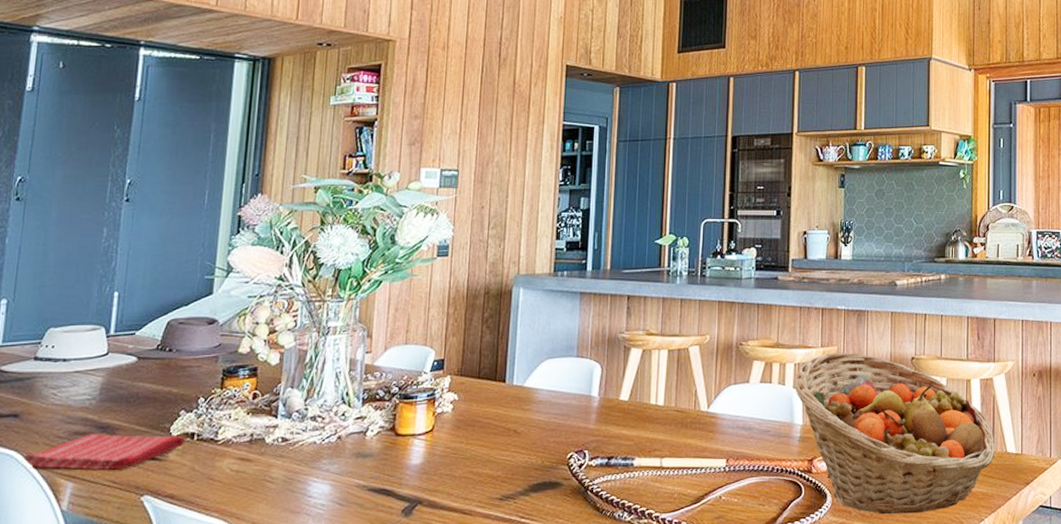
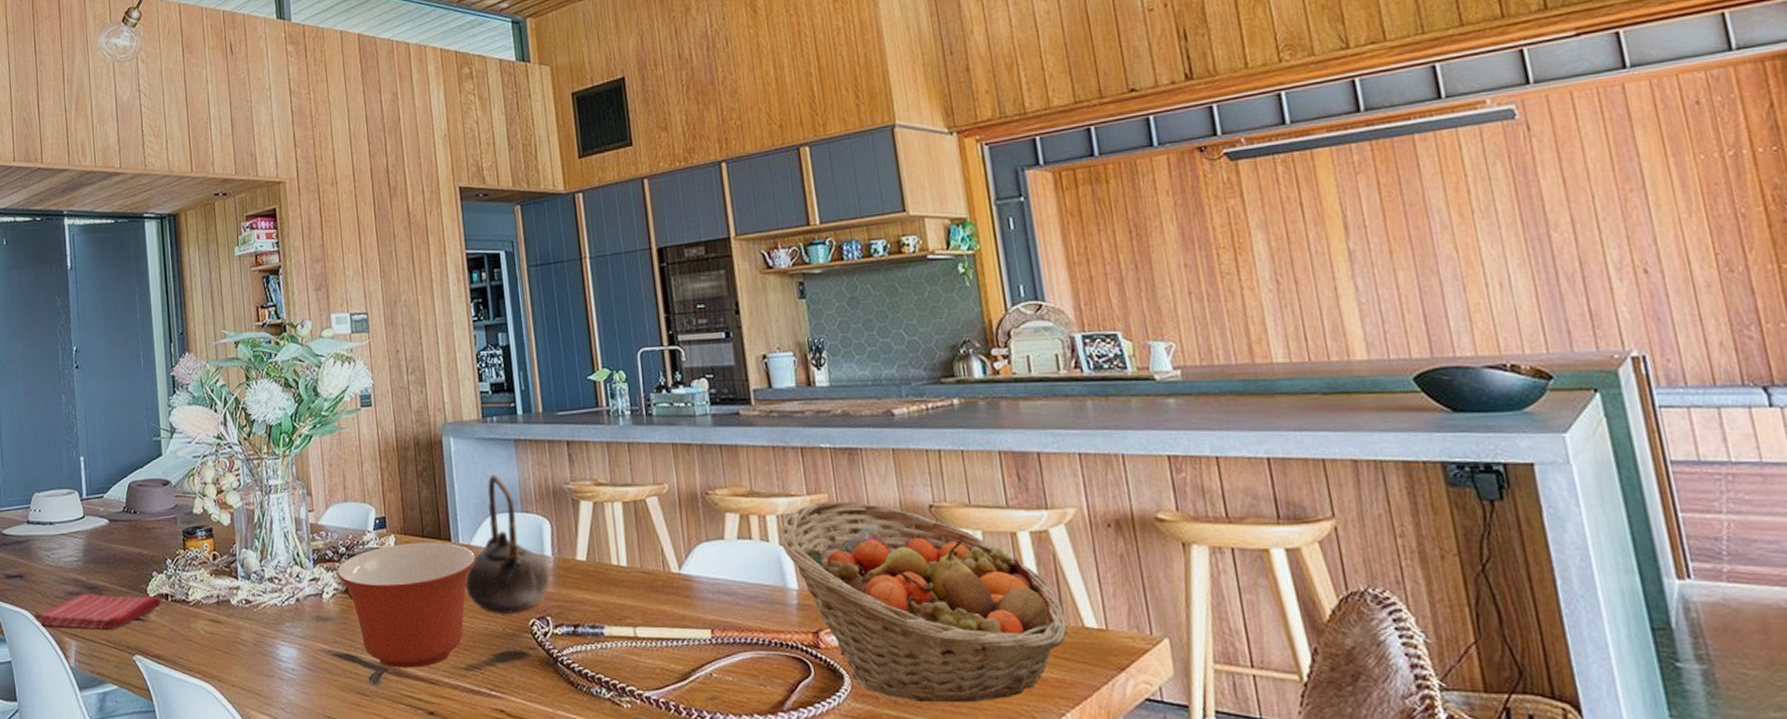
mixing bowl: none [385,383,527,501] -> present [336,542,476,668]
teapot: none [512,323,592,449] -> present [465,474,549,615]

